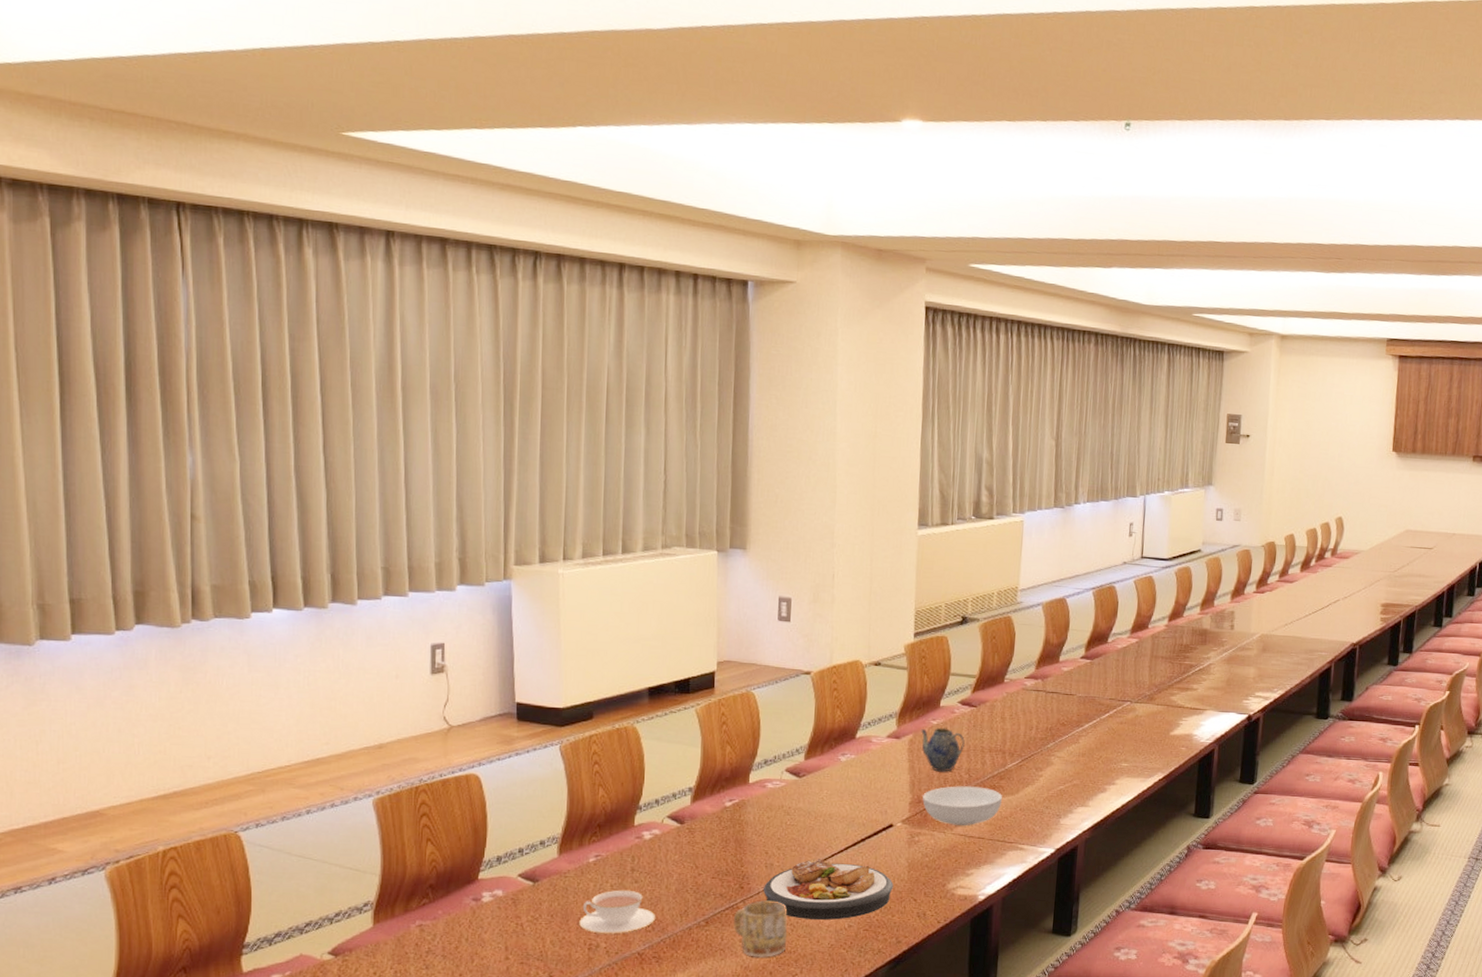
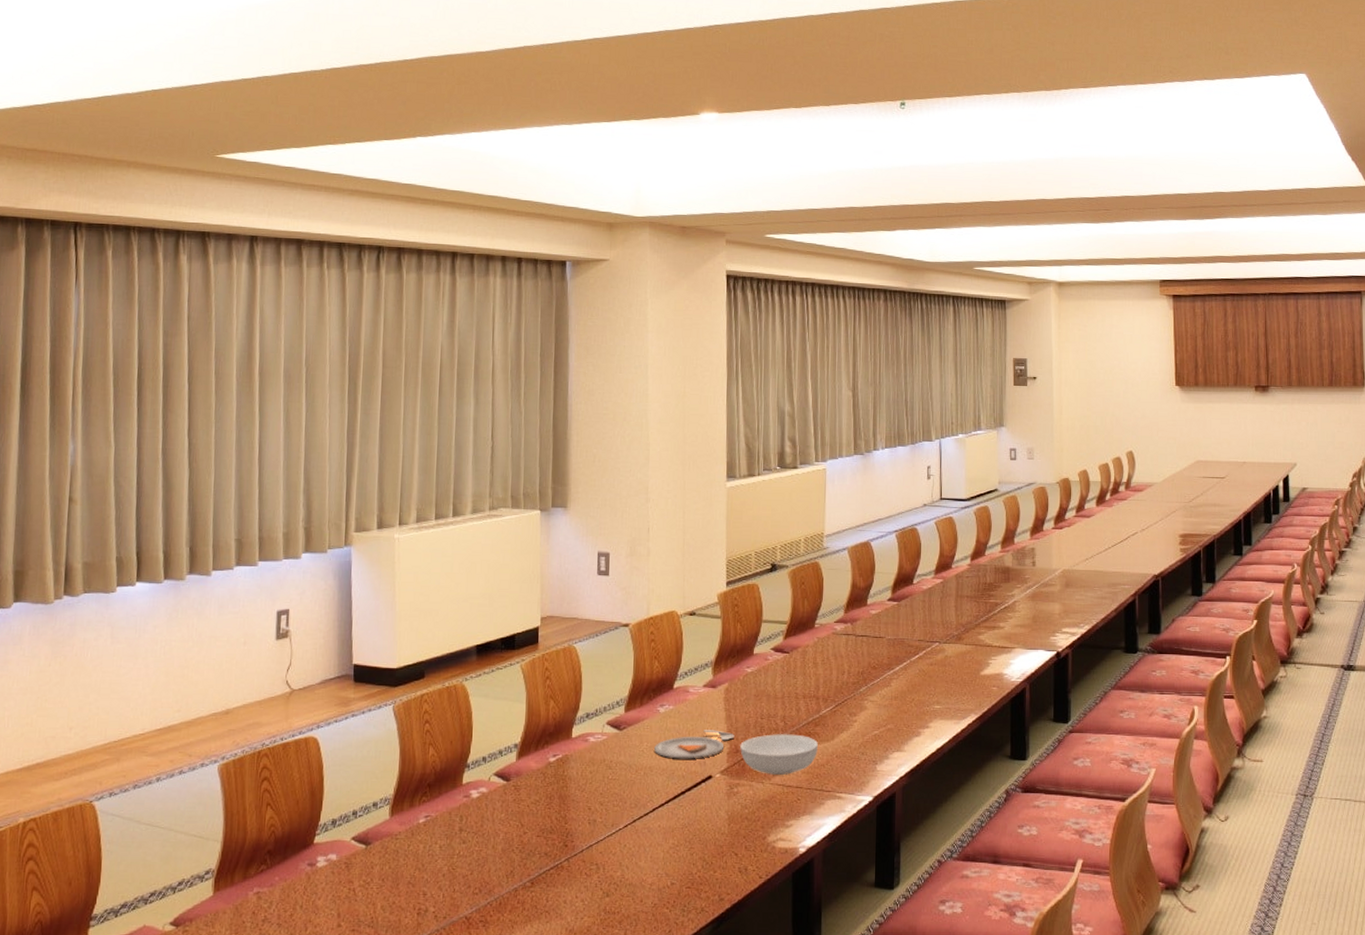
teacup: present [579,889,656,934] -> none [409,851,483,898]
mug: present [733,900,787,957] -> none [558,858,611,919]
plate: present [763,859,894,920] -> none [587,813,714,877]
dinner plate: none [834,779,917,808] -> present [654,730,735,759]
teapot: present [920,727,965,772] -> none [735,675,779,720]

